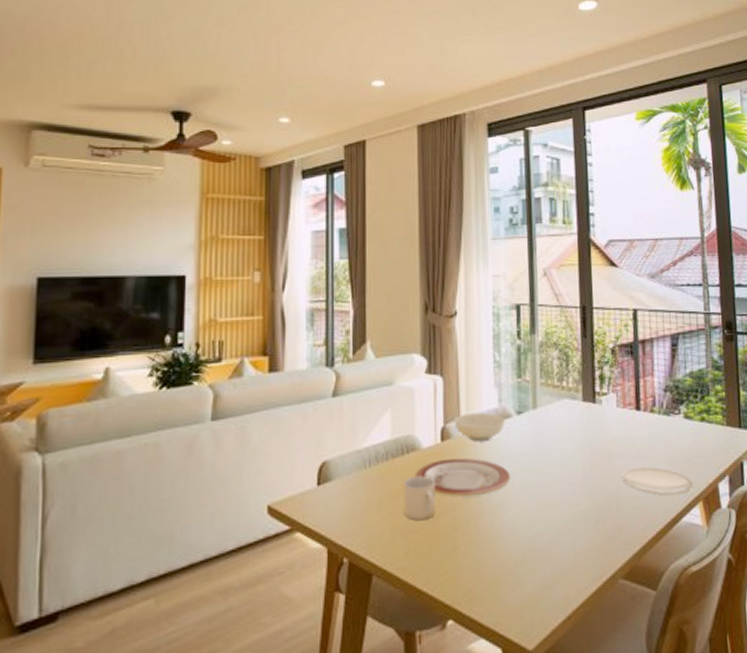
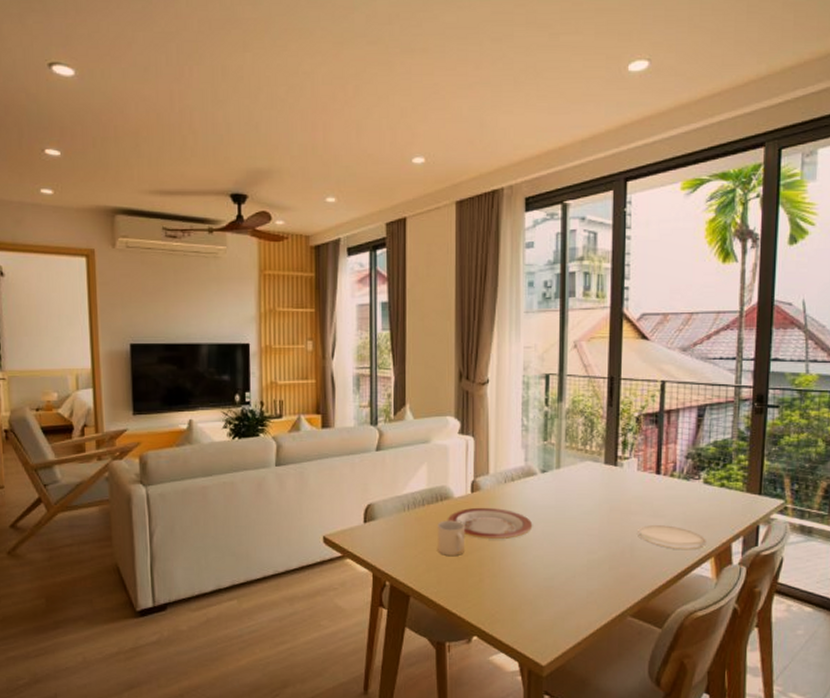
bowl: present [454,412,506,441] -> none [483,470,531,494]

